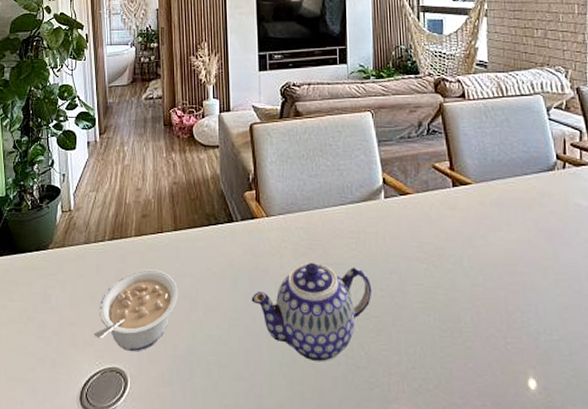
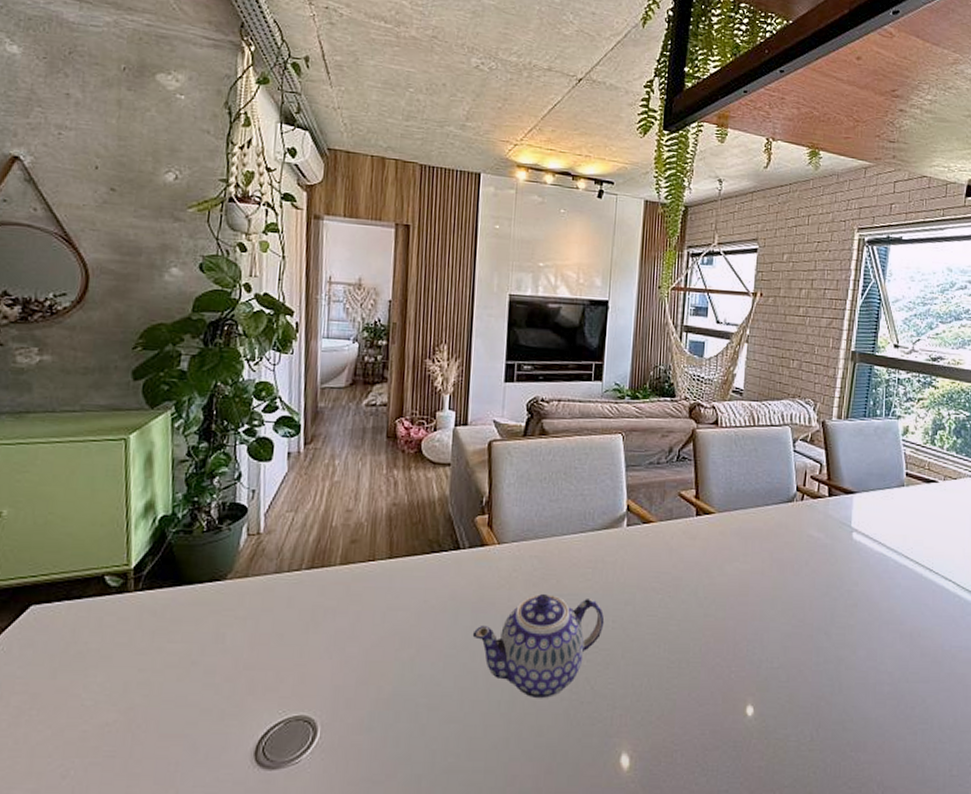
legume: present [94,269,178,352] -> none [278,602,388,697]

